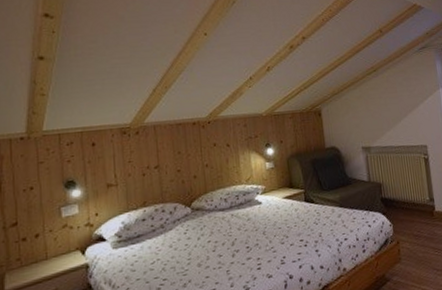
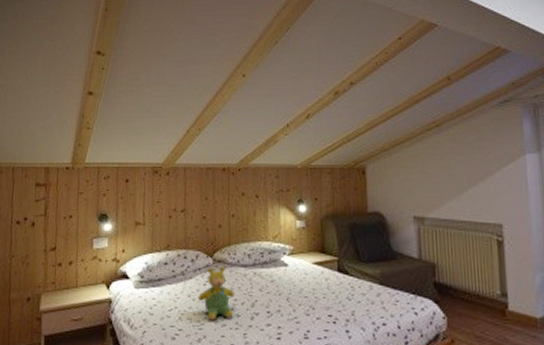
teddy bear: none [180,213,216,265] -> present [198,266,236,321]

